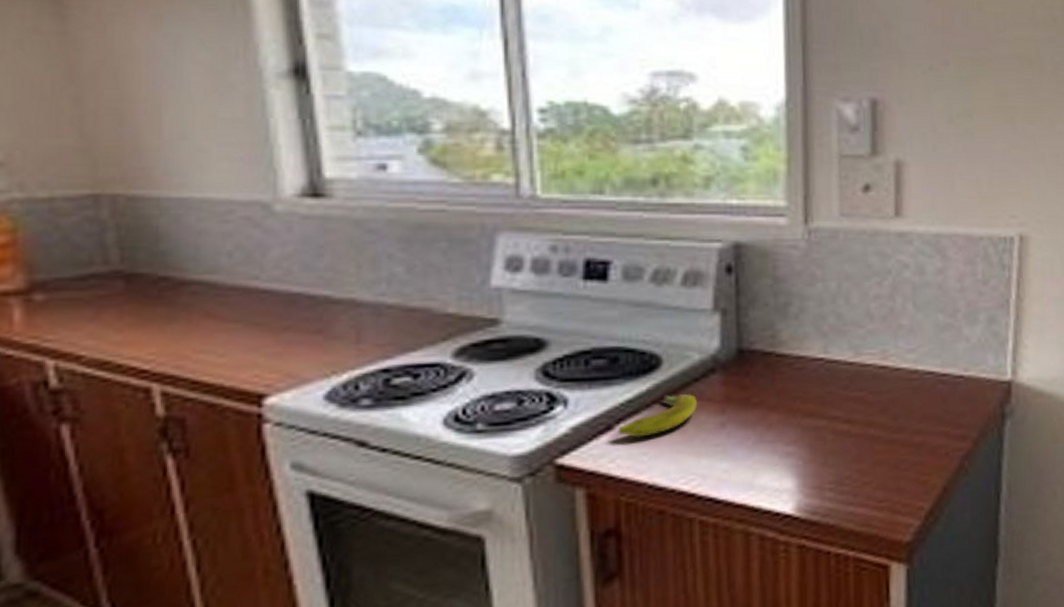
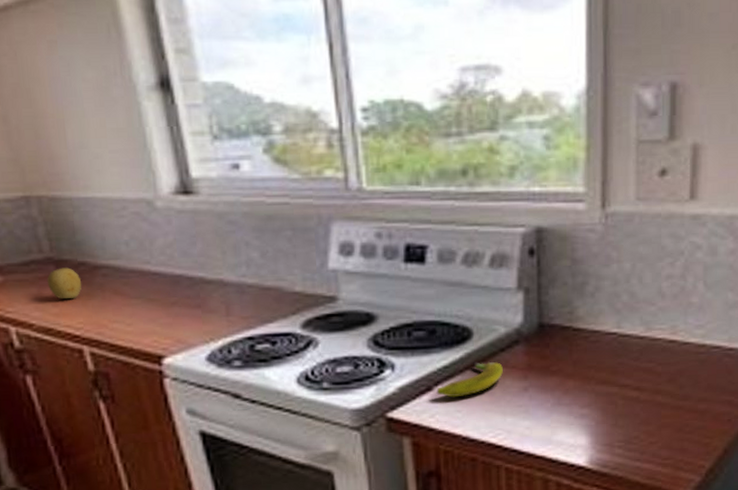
fruit: none [110,283,161,324] -> present [47,267,82,300]

